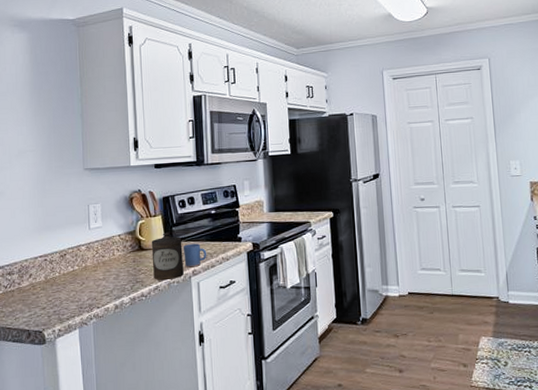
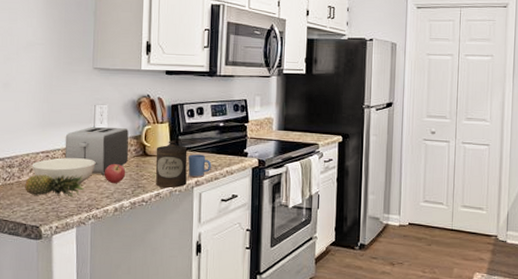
fruit: none [25,275,84,300] -> present [25,174,84,197]
bowl: none [32,258,93,286] -> present [32,158,96,185]
toaster: none [62,225,125,274] -> present [65,127,129,176]
fruit: none [102,260,124,282] -> present [104,163,126,184]

